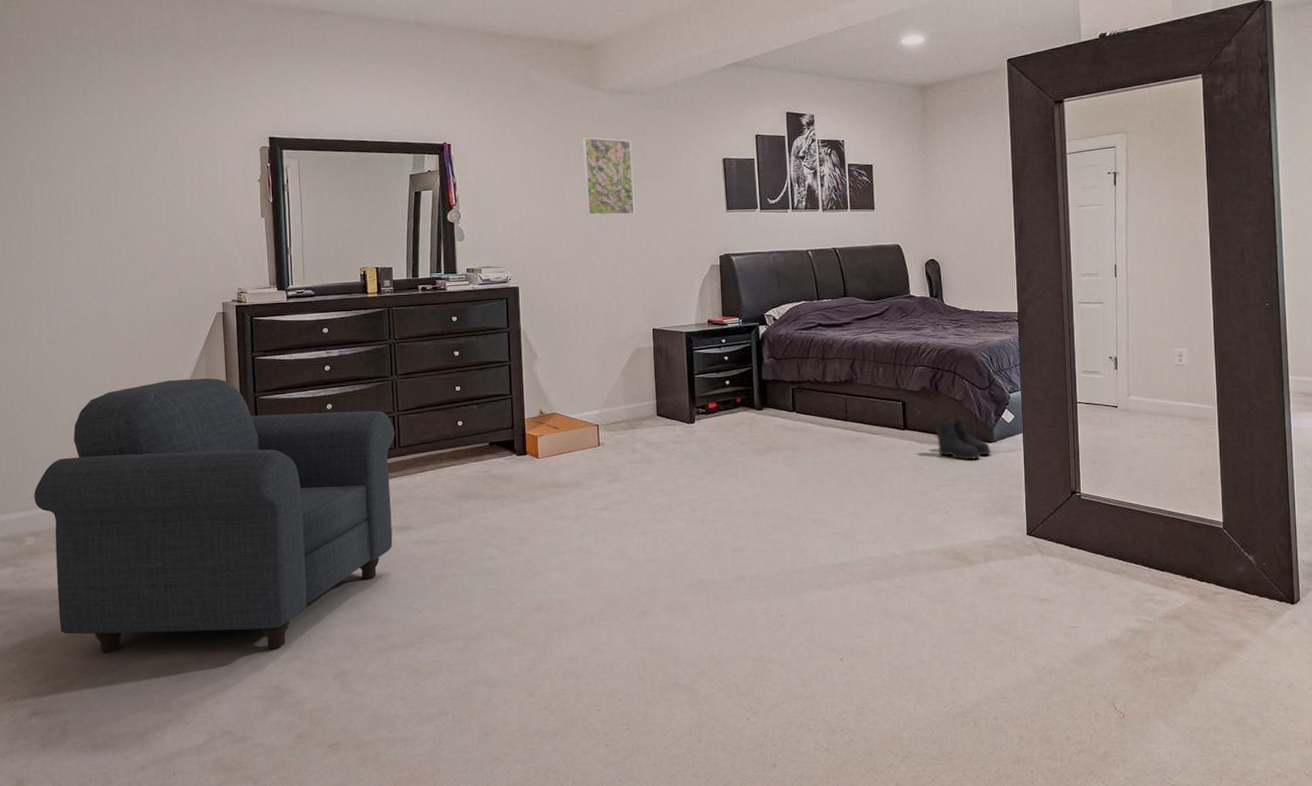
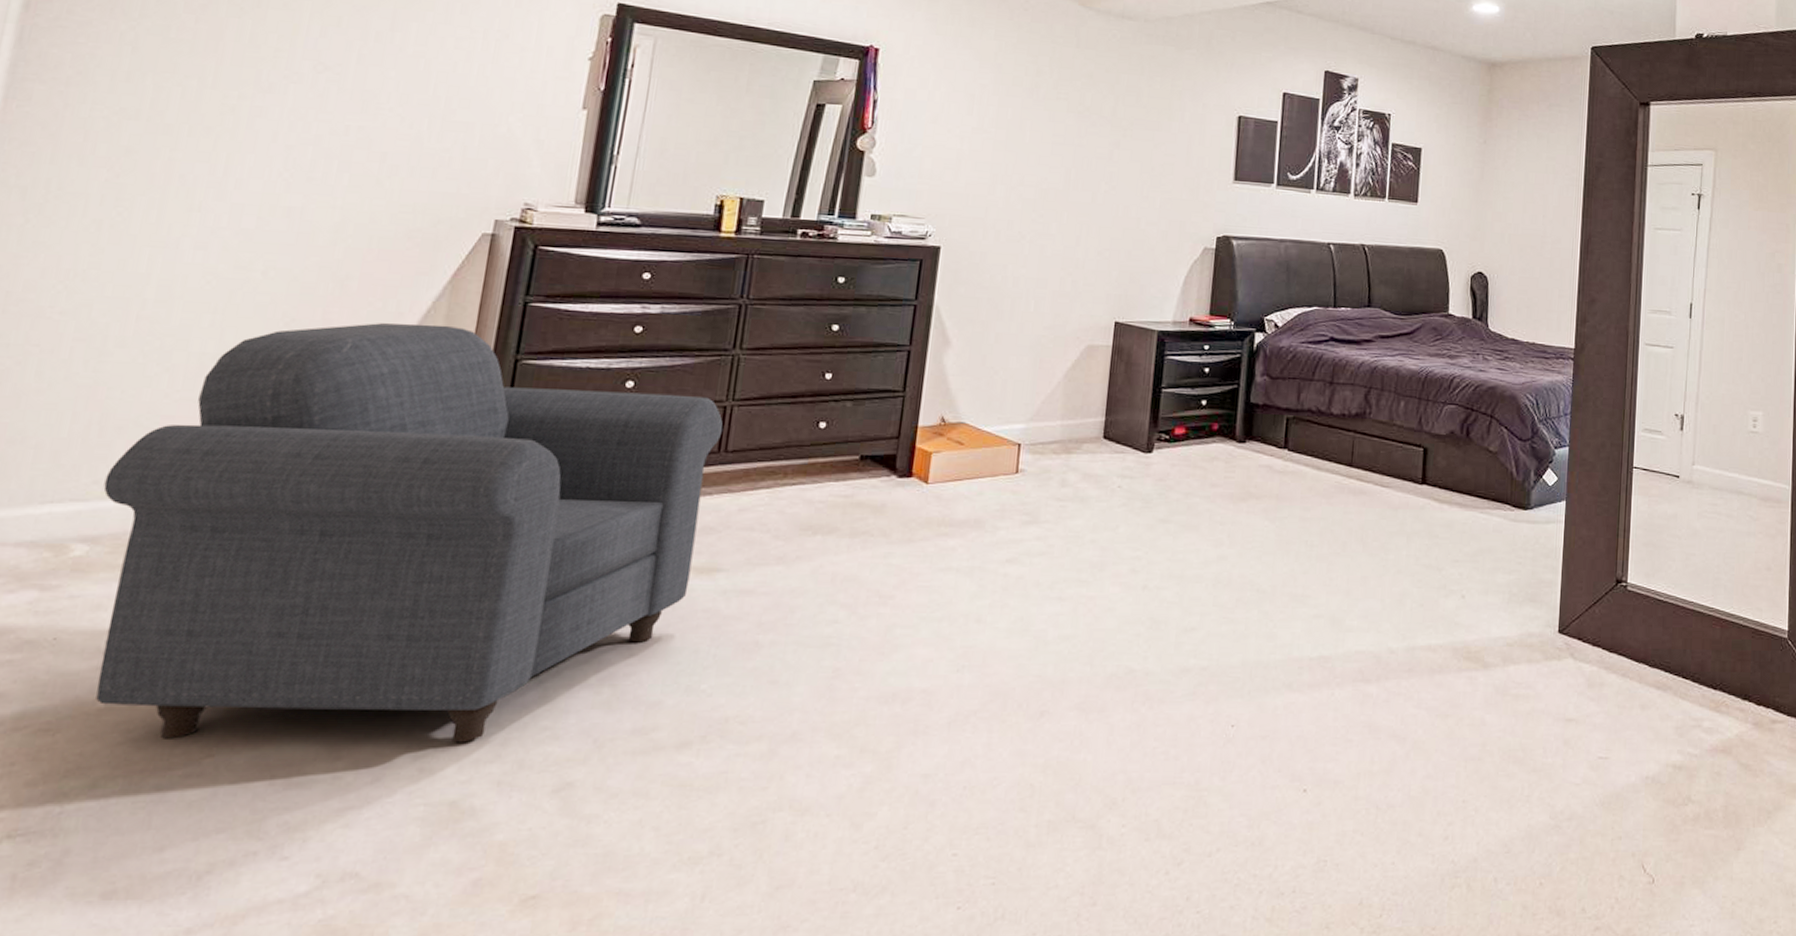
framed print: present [581,137,635,216] -> none [1049,65,1124,172]
boots: present [935,417,991,461] -> none [1460,474,1526,530]

